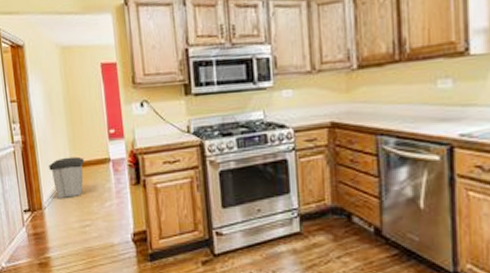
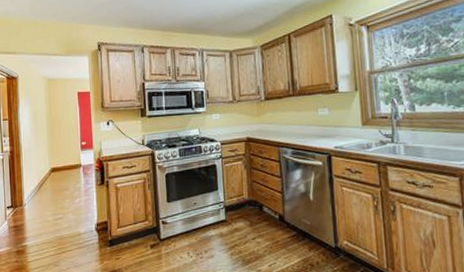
trash can: present [49,156,85,198] -> none [31,163,60,196]

